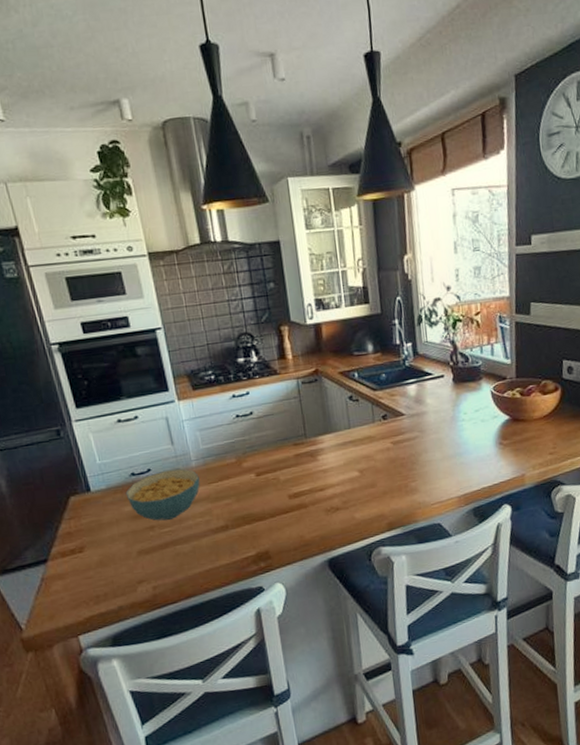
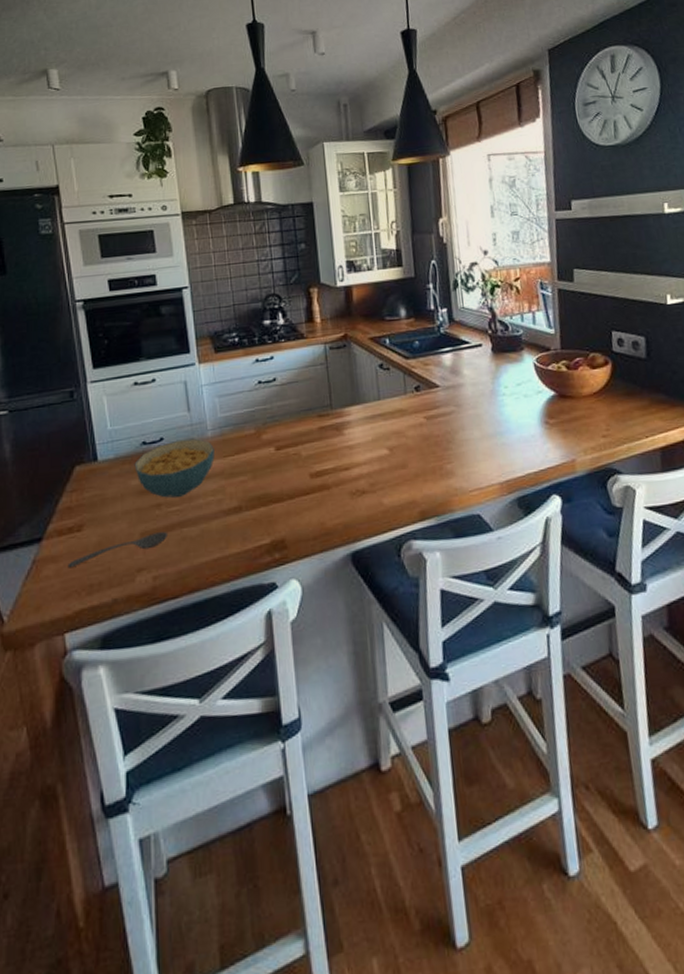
soupspoon: none [74,549,163,584] -> present [67,532,169,568]

